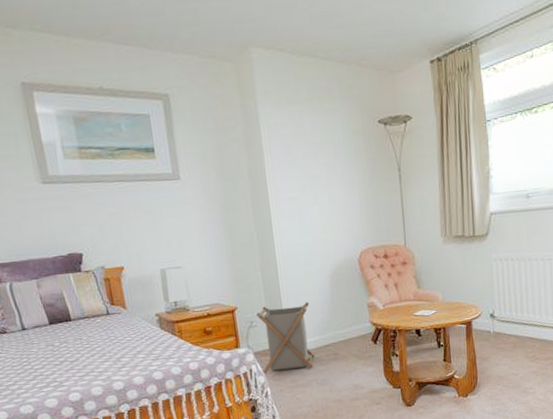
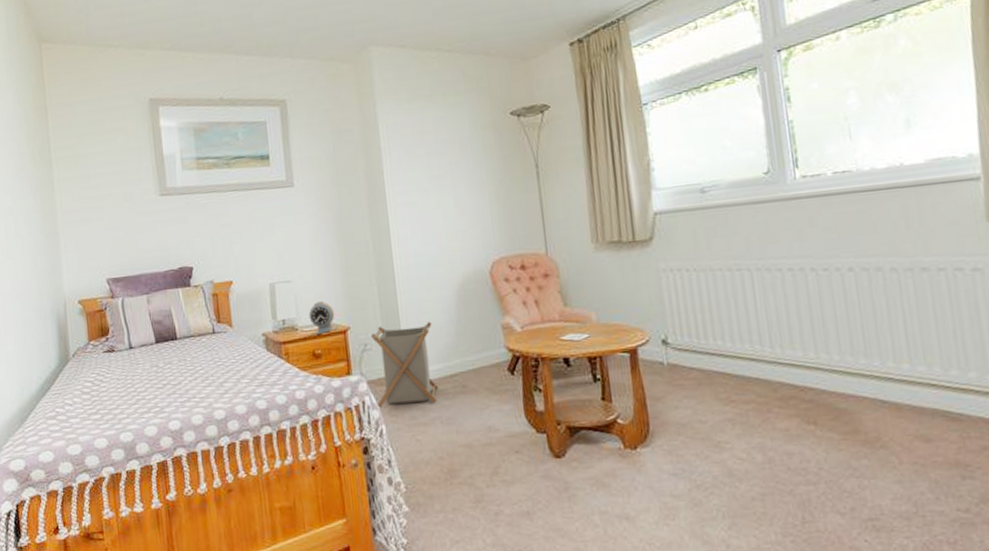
alarm clock: none [199,284,226,315] -> present [308,300,338,336]

